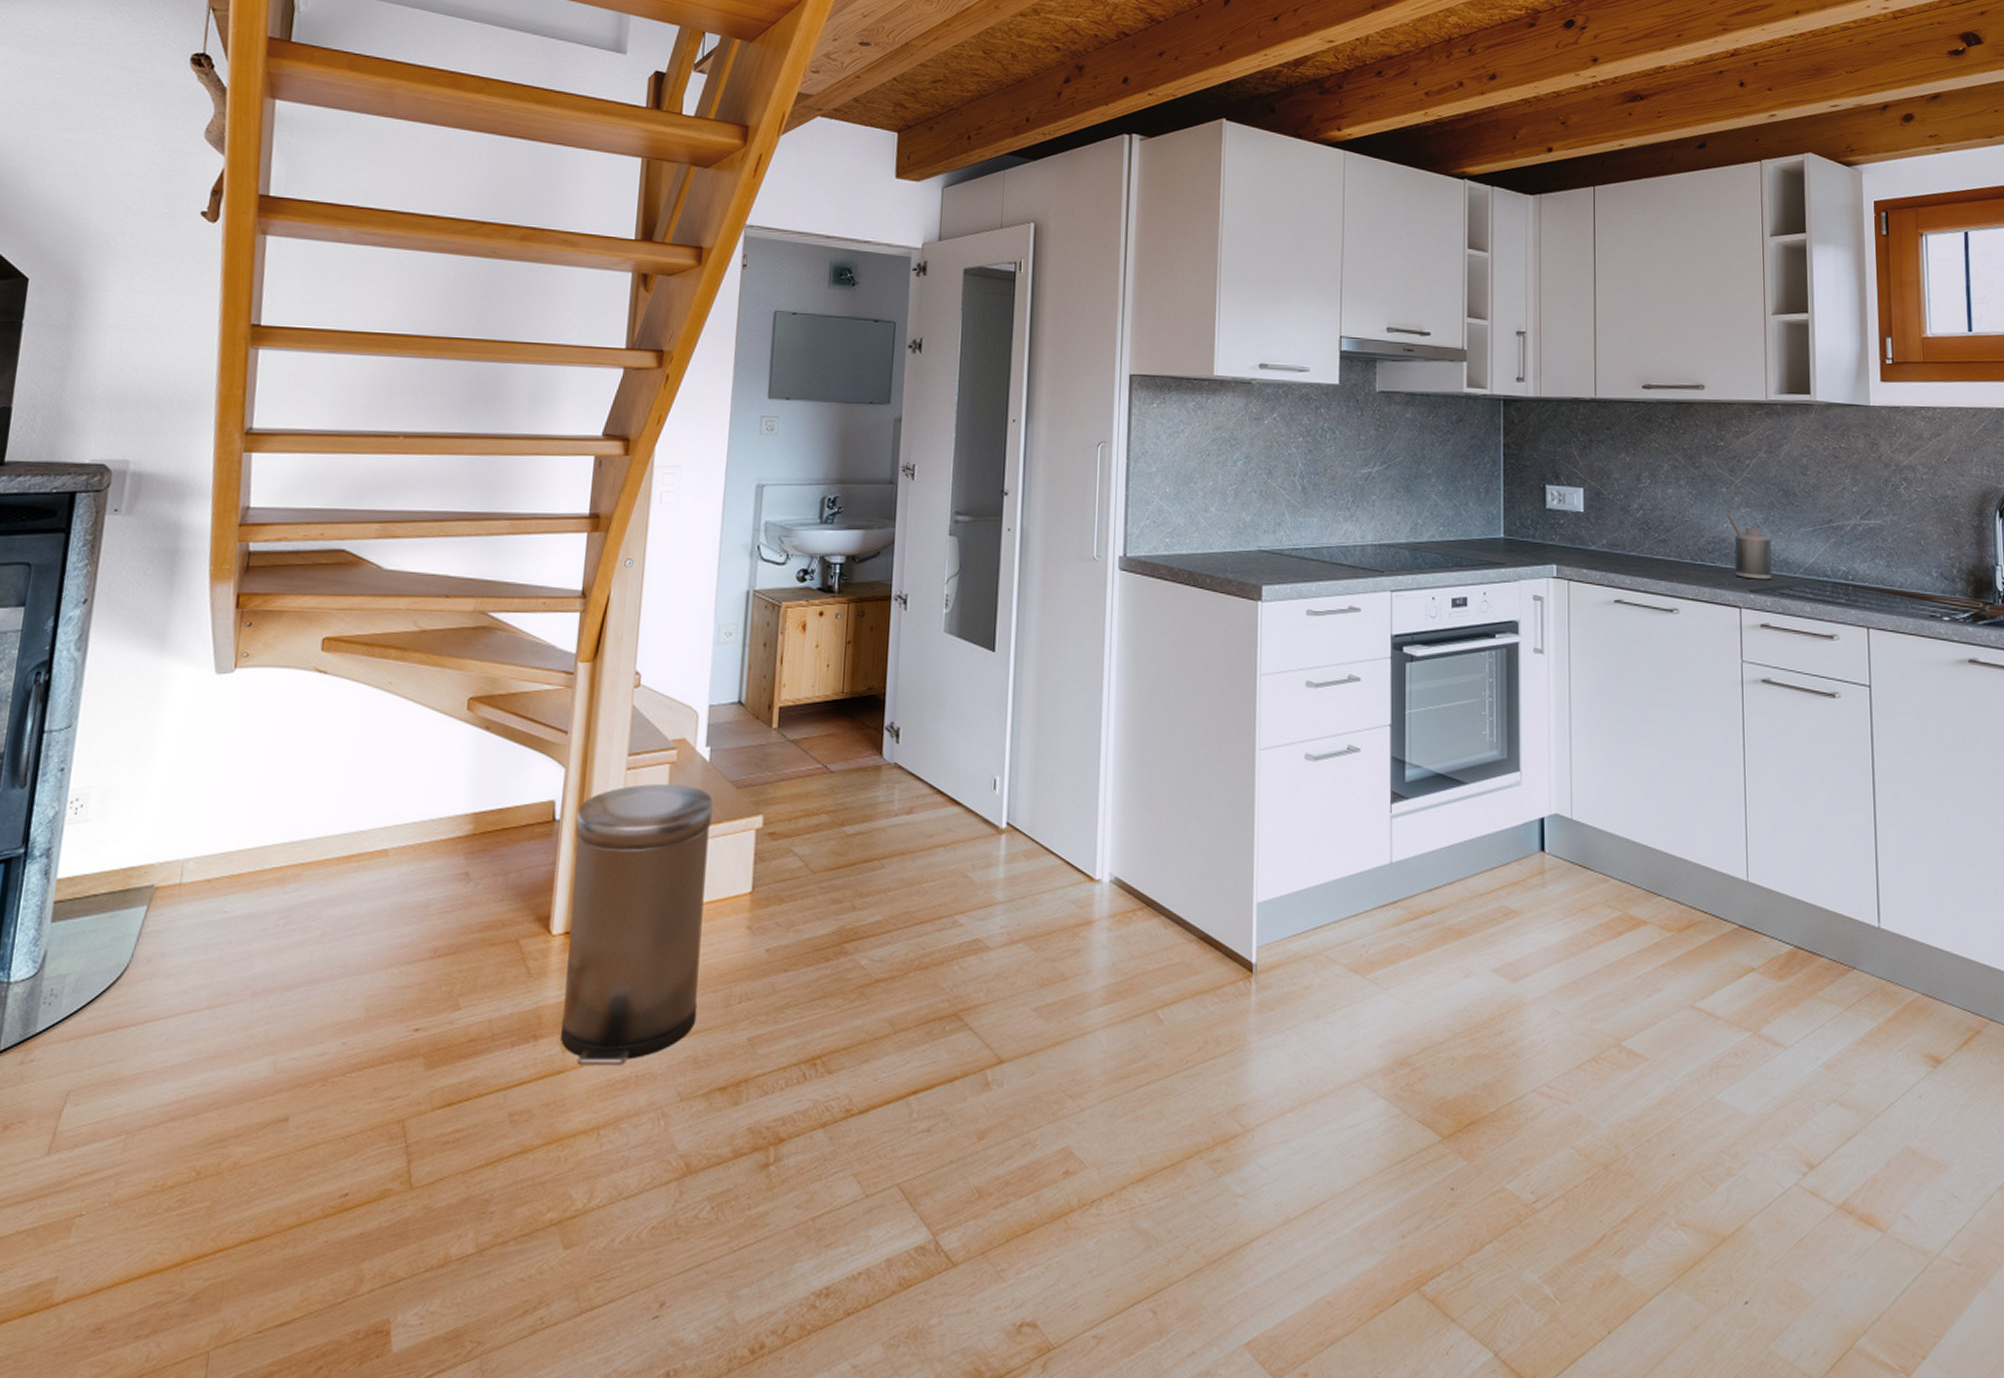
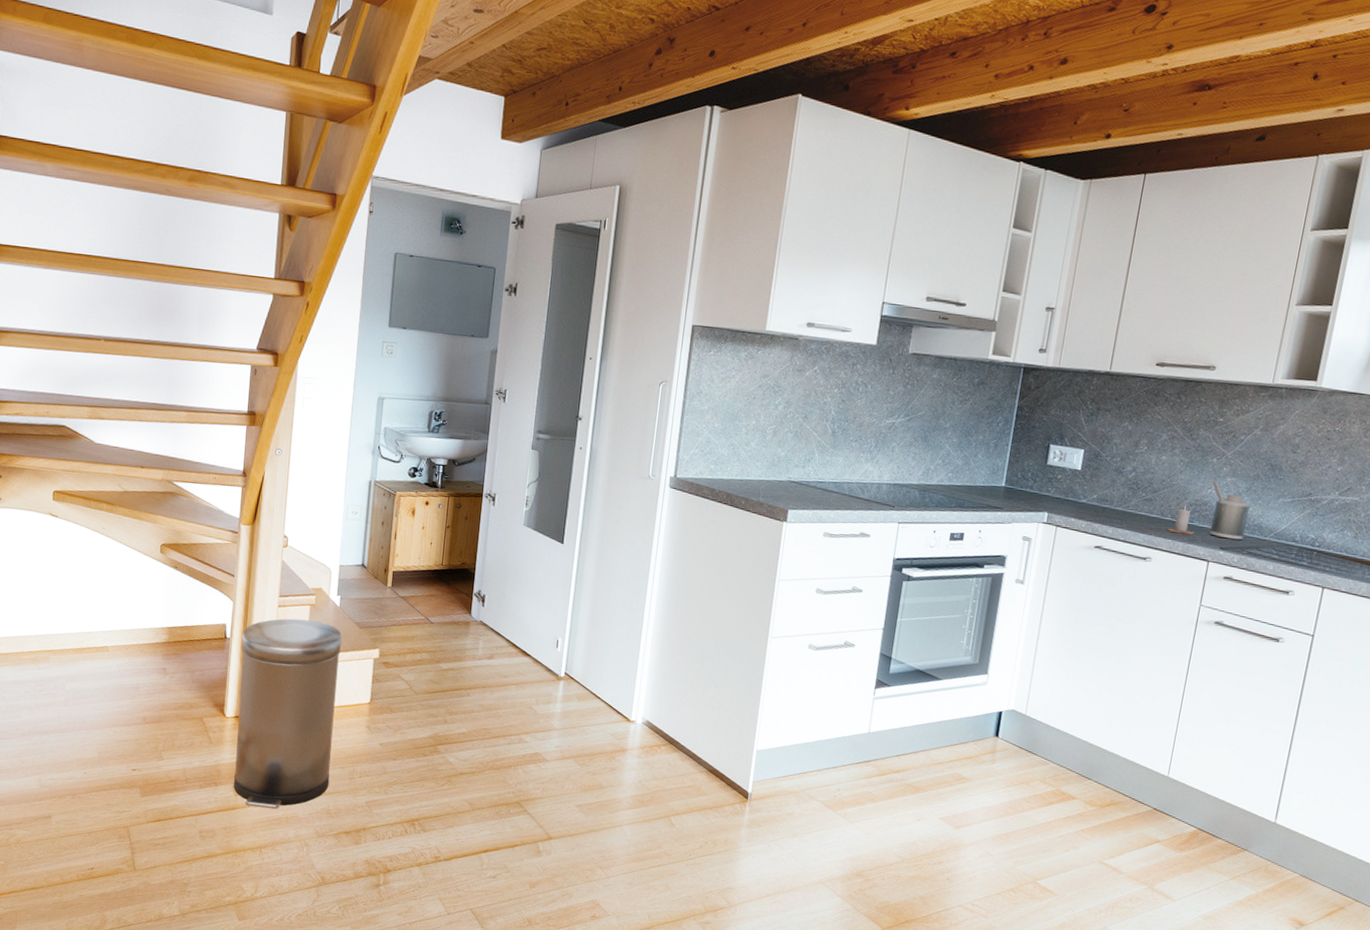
candle: none [1689,544,1719,578] -> present [1167,505,1195,535]

